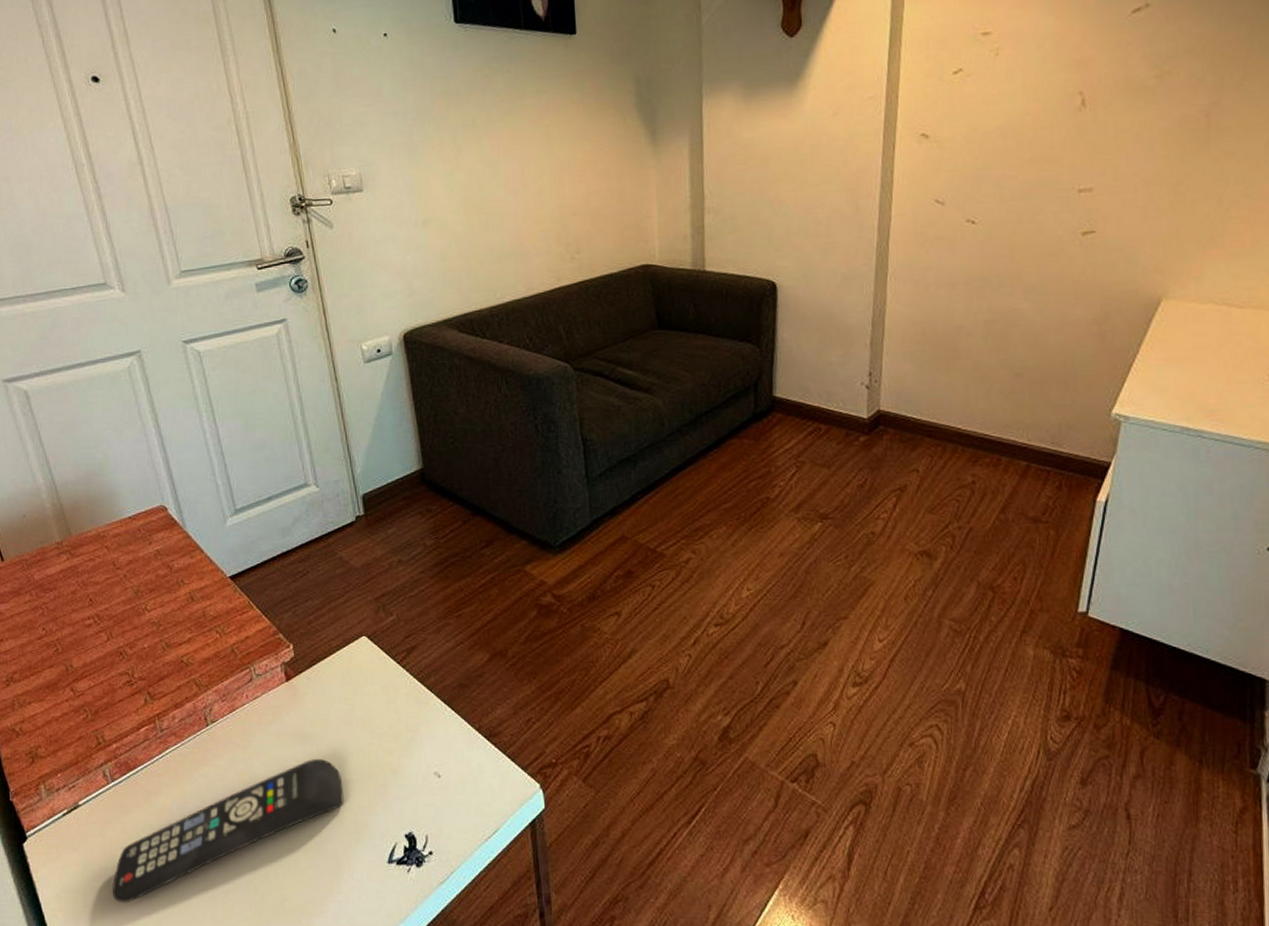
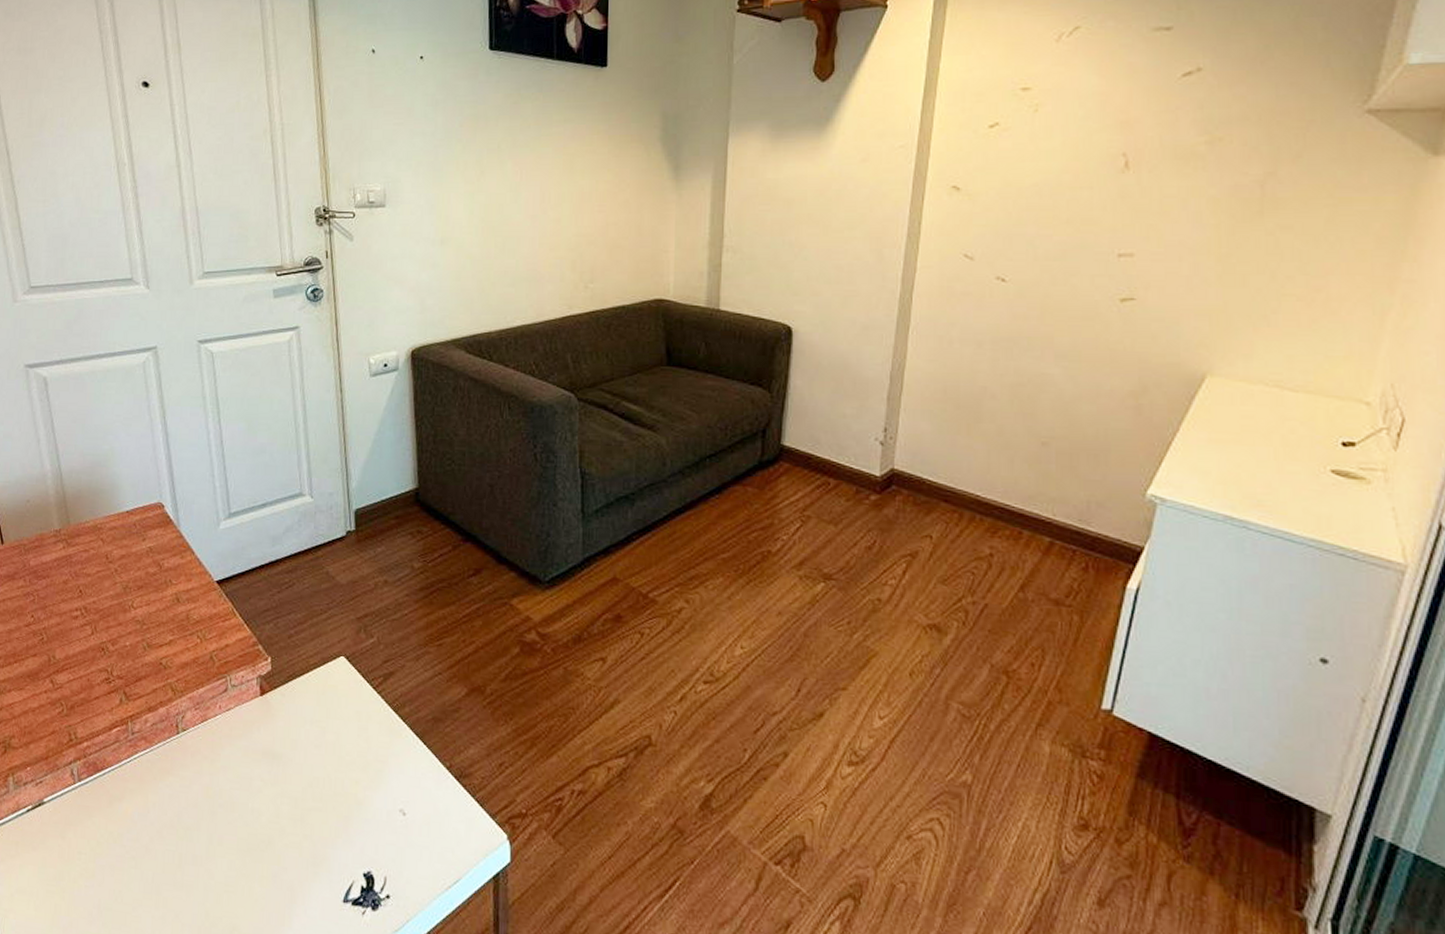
remote control: present [112,759,344,903] -> none [64,780,306,912]

